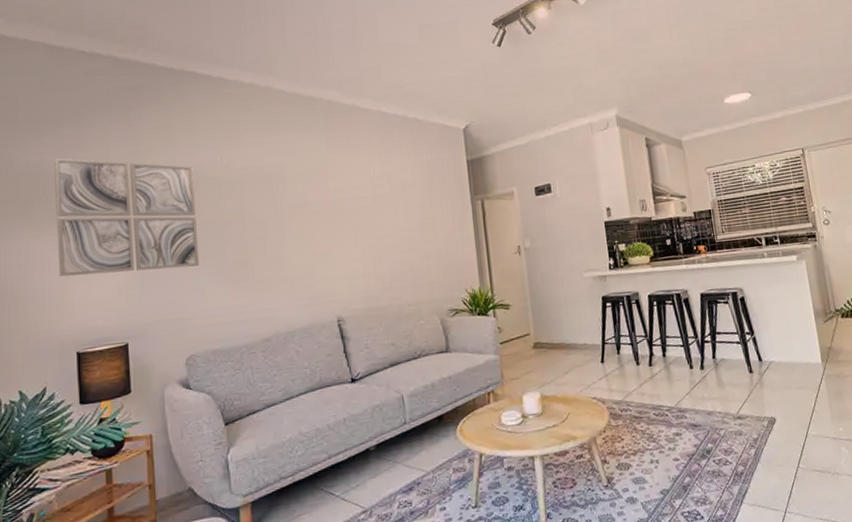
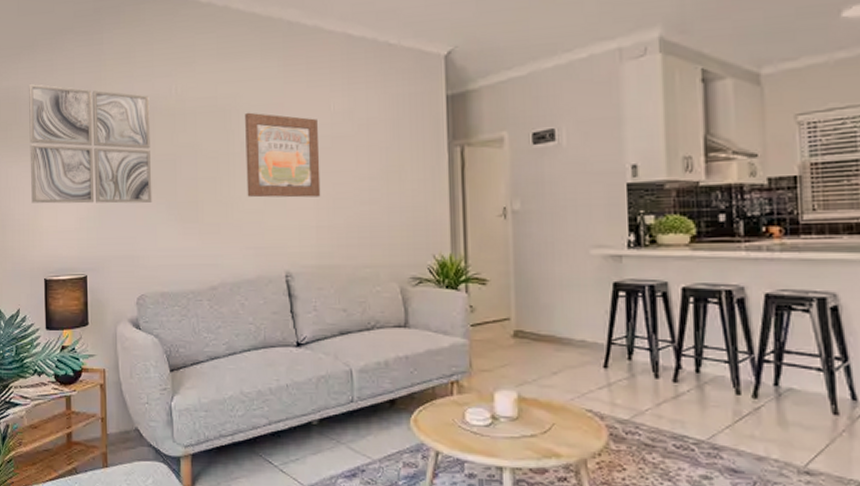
wall art: none [291,179,366,254] -> present [245,112,321,198]

